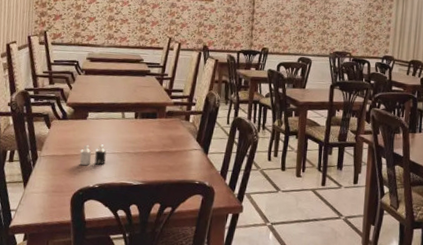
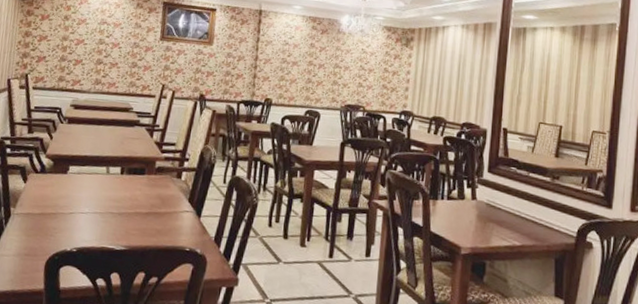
candle: present [79,144,107,166] -> none [56,202,88,226]

